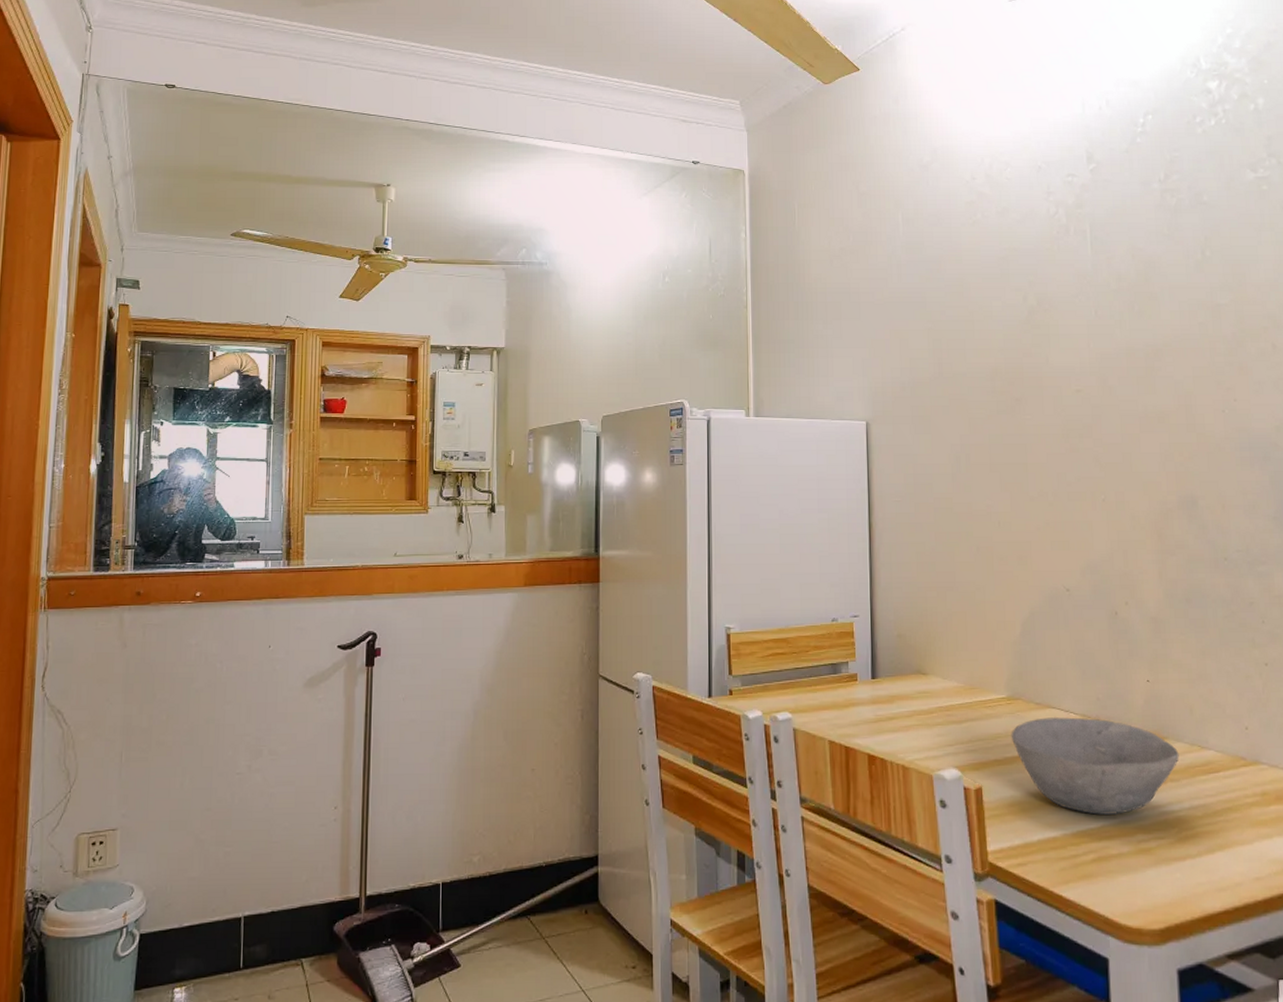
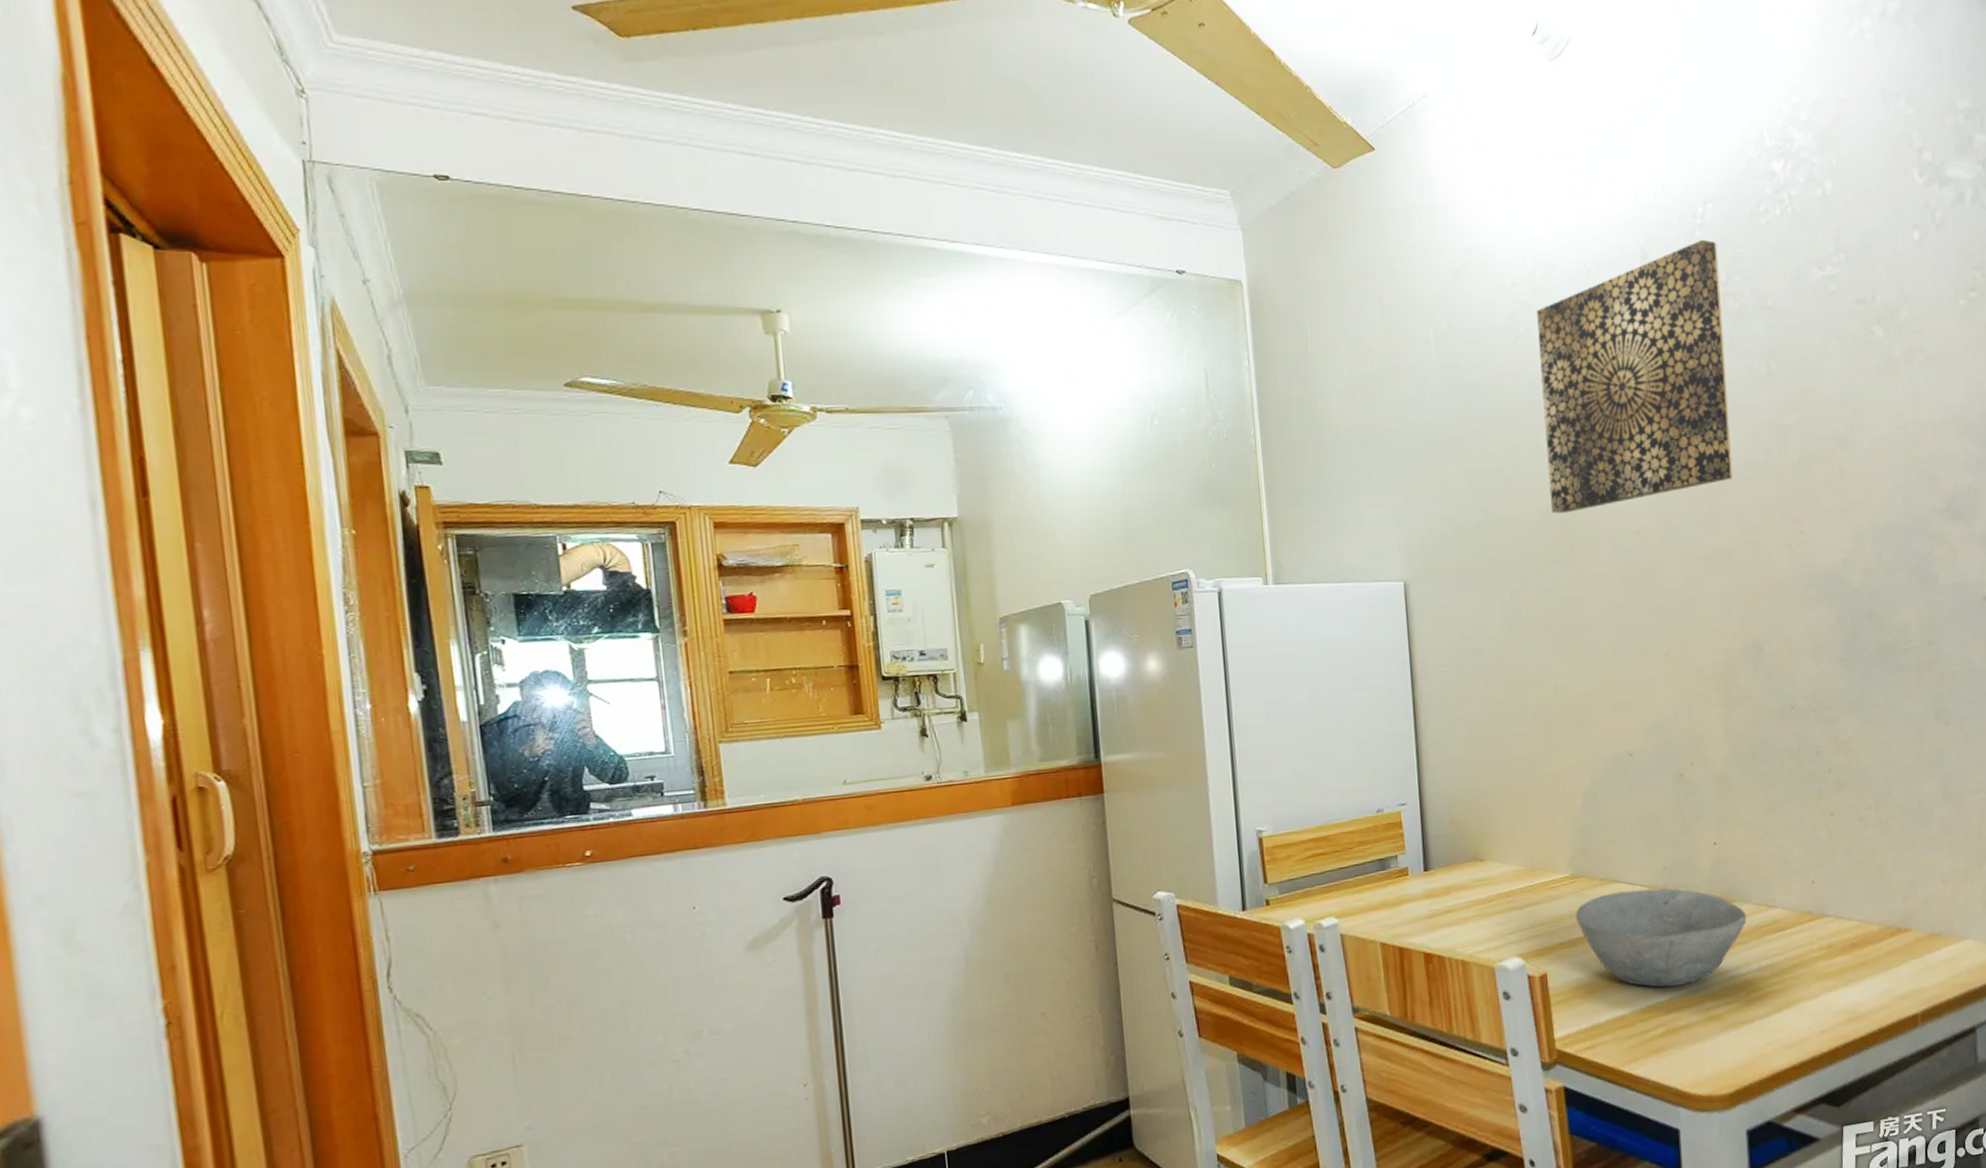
wall art: none [992,144,1169,371] -> present [1537,239,1732,514]

